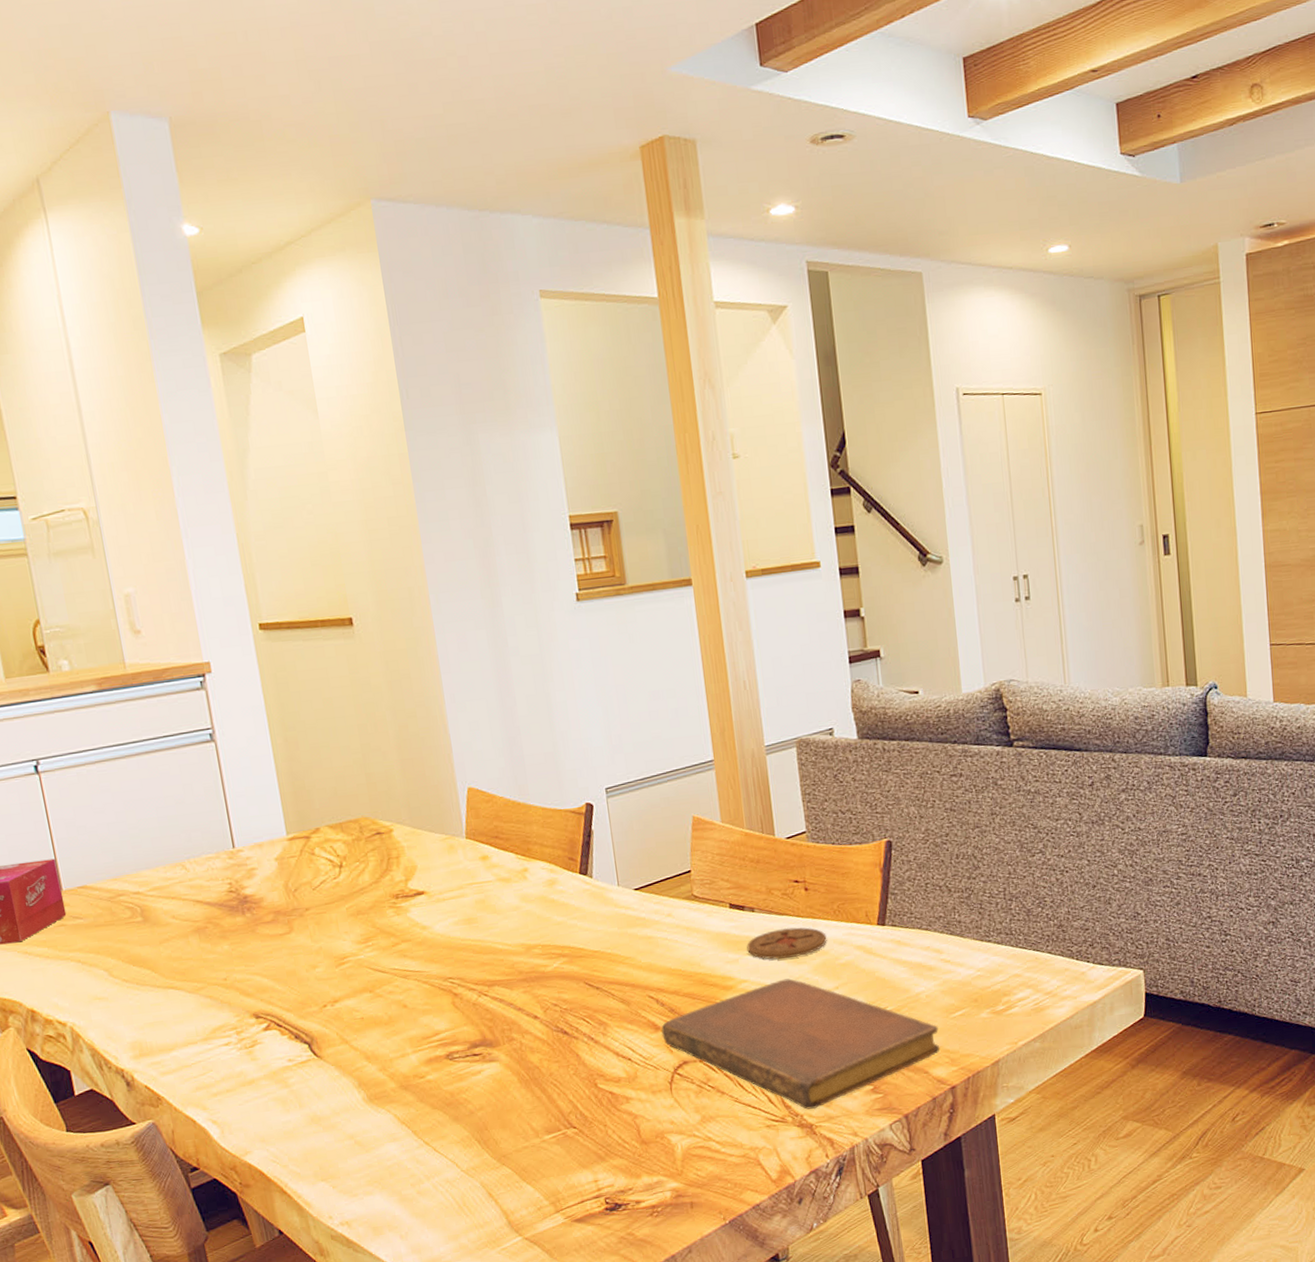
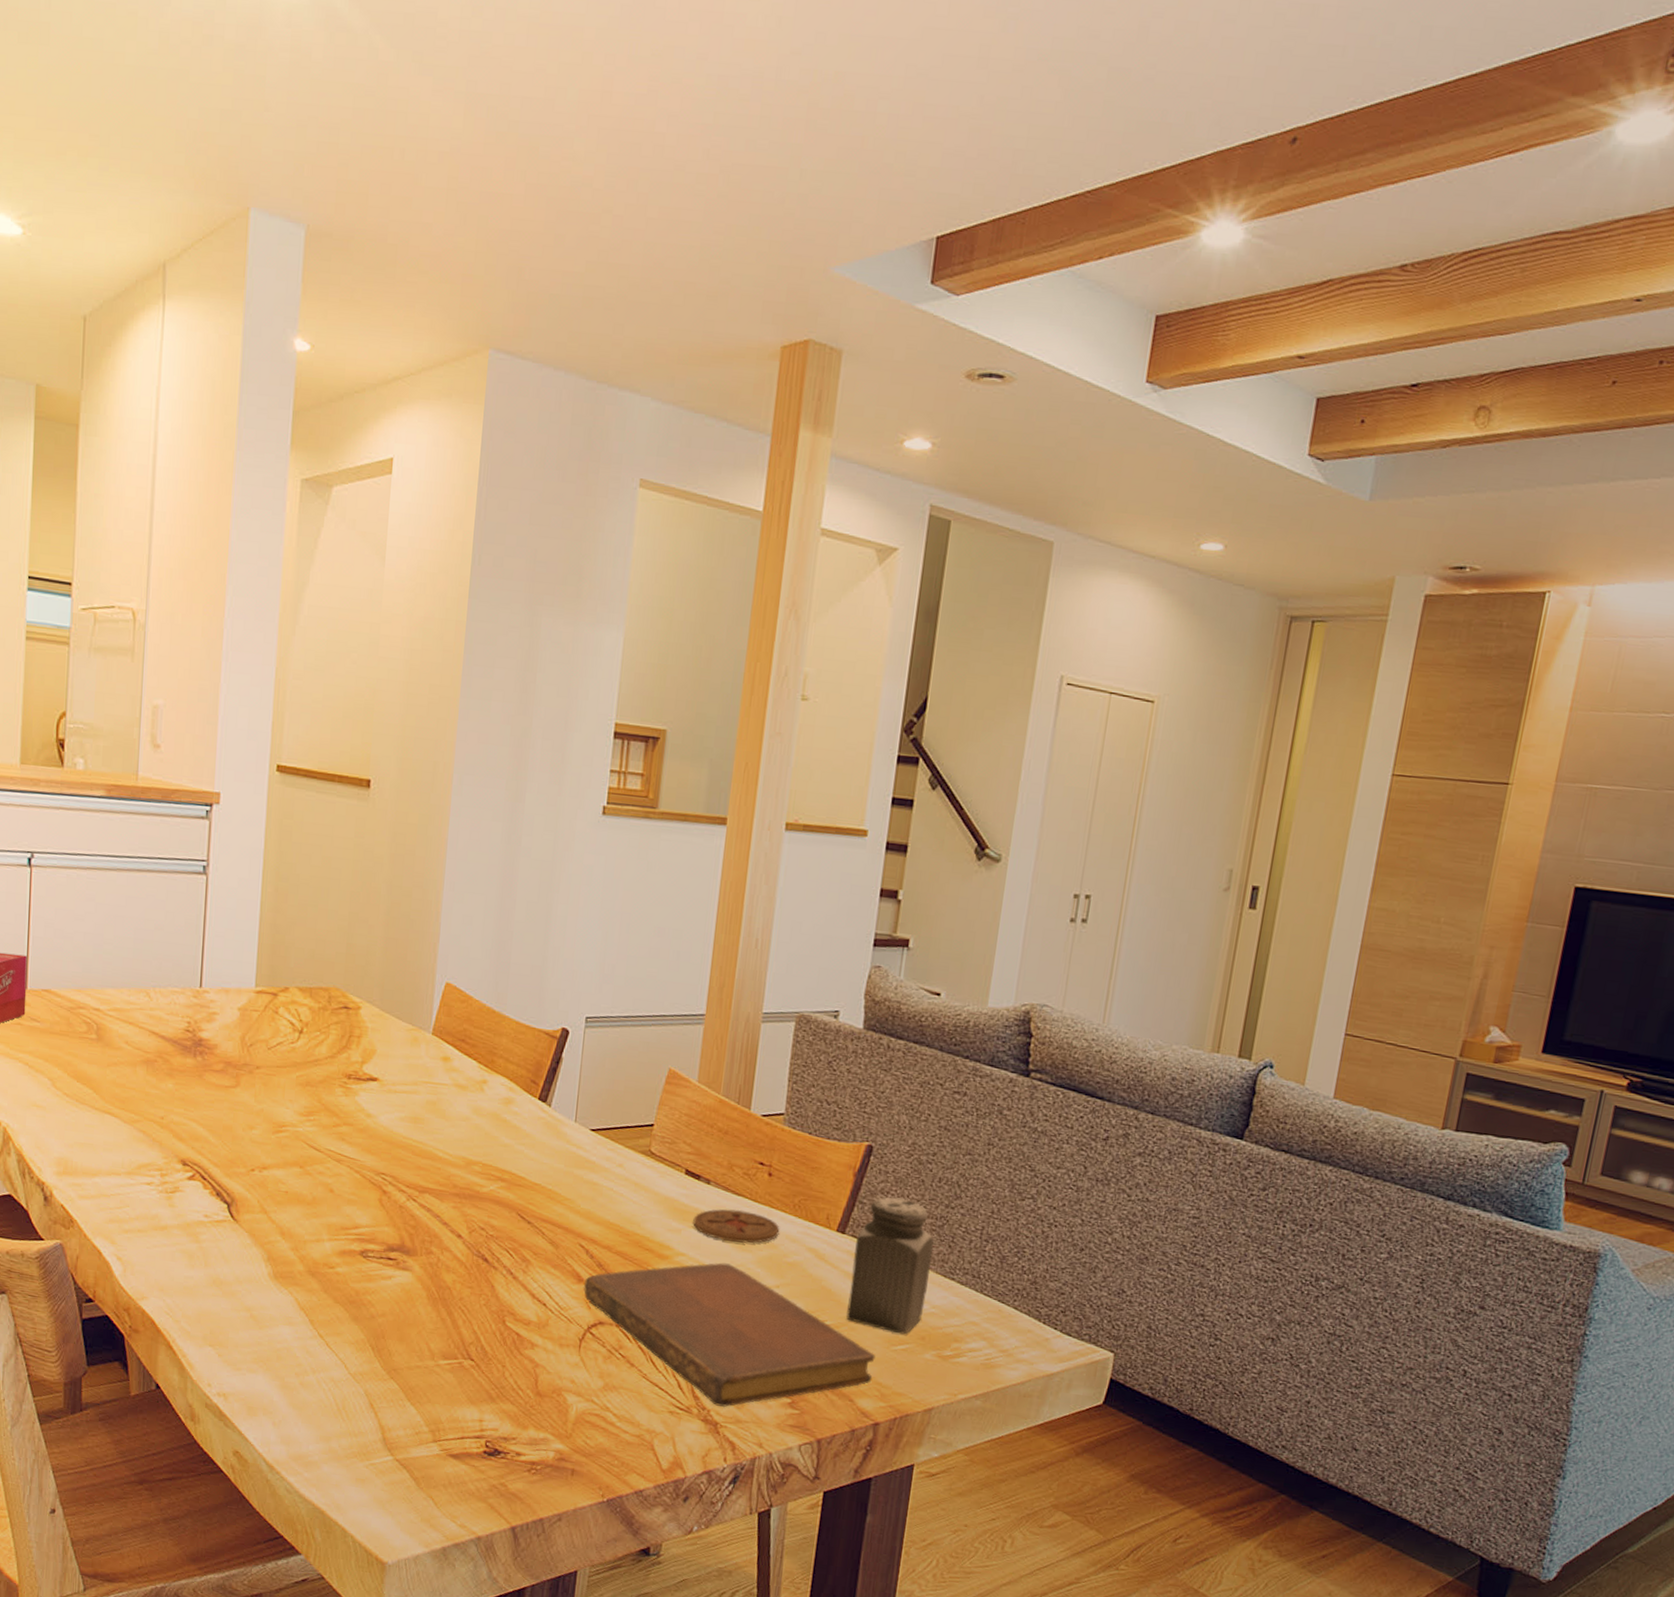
salt shaker: none [896,880,971,1002] -> present [846,1197,935,1335]

